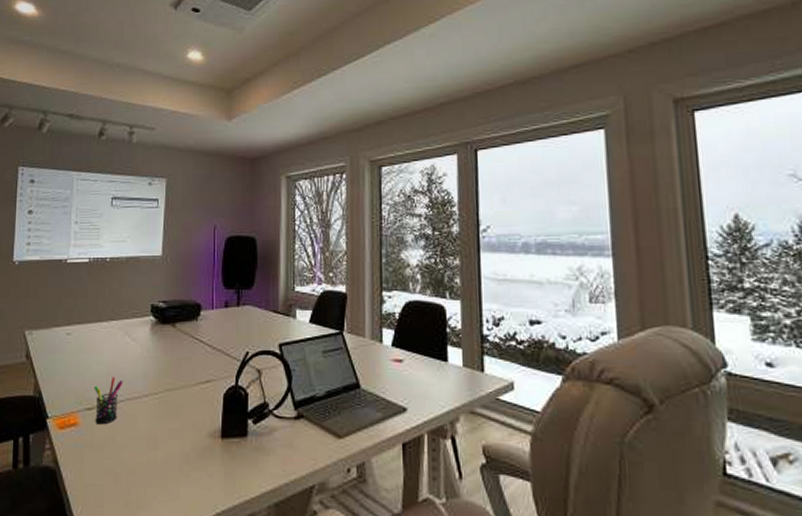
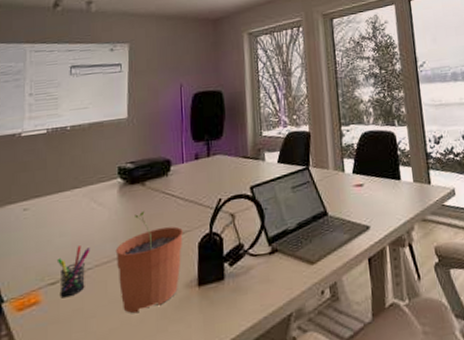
plant pot: none [145,352,209,453] -> present [115,210,183,314]

